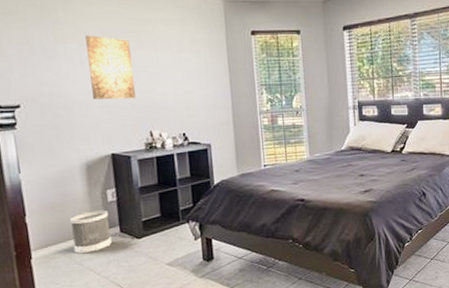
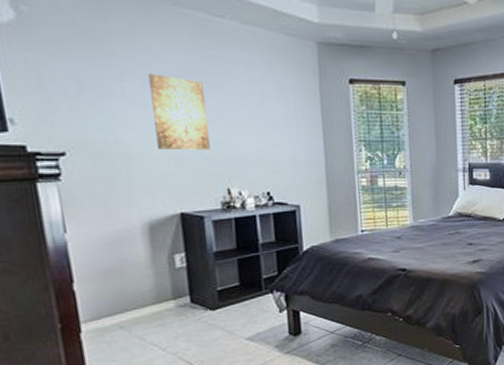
wastebasket: present [69,210,112,254] -> none [128,277,180,327]

